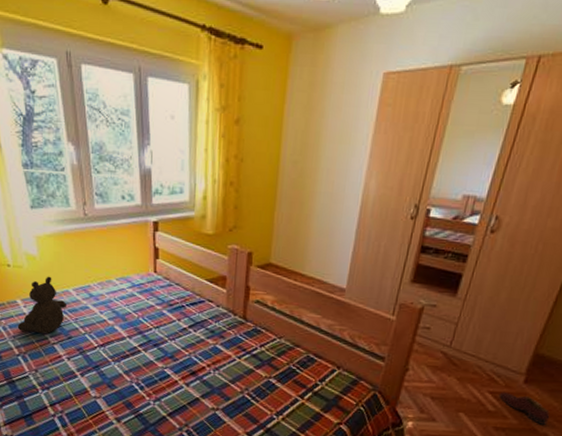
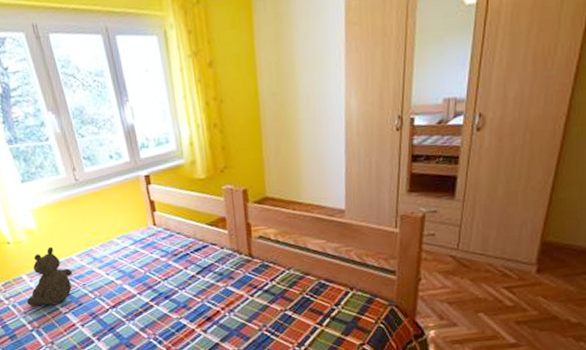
shoe: present [499,392,550,425] -> none [514,285,569,311]

